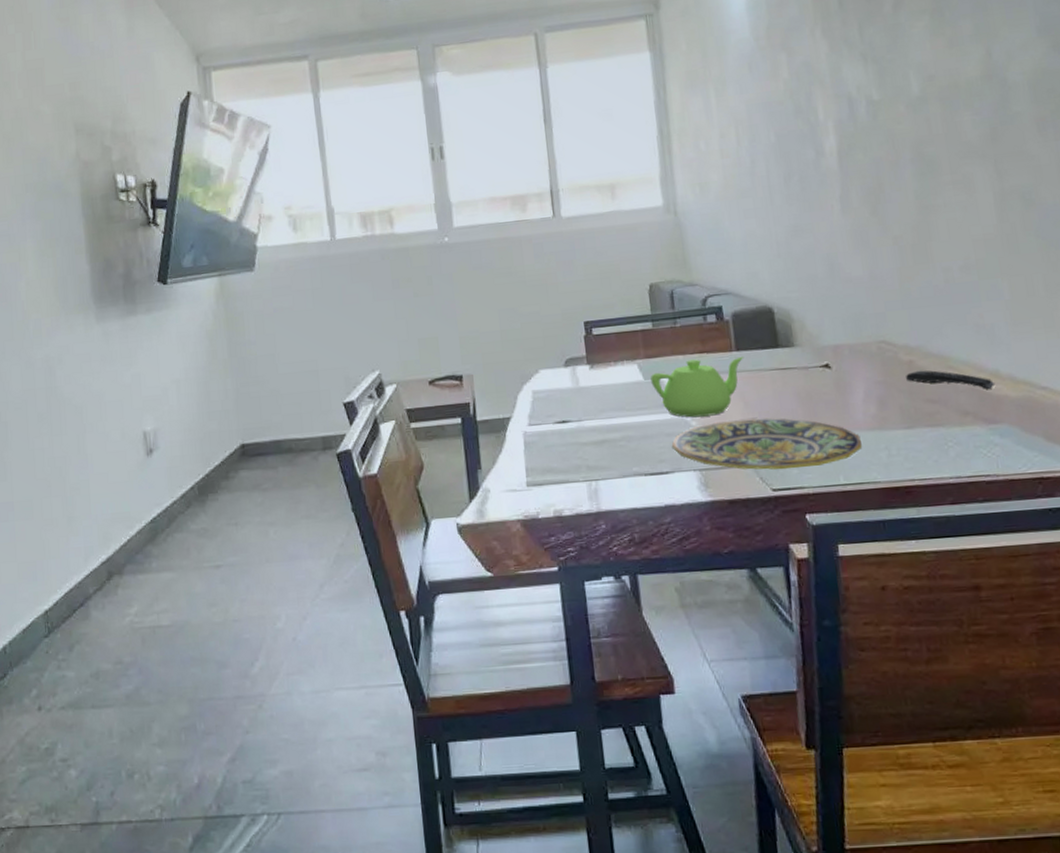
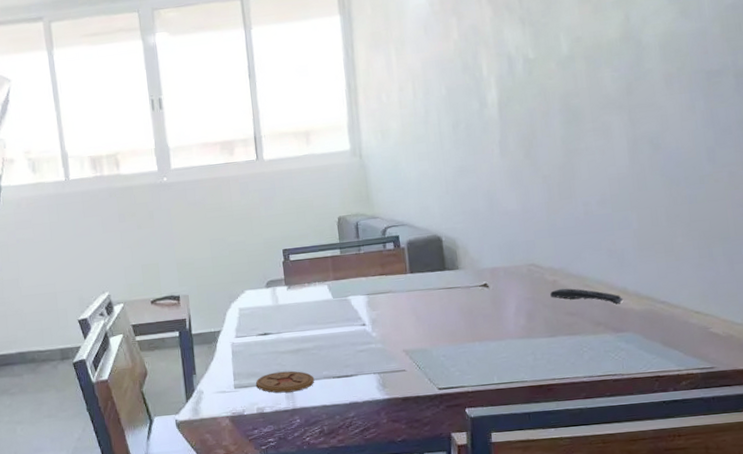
coaster: none [553,466,623,493] -> present [256,371,315,393]
teapot: present [650,356,744,418] -> none [338,277,417,330]
plate: present [671,418,863,470] -> none [355,329,514,372]

